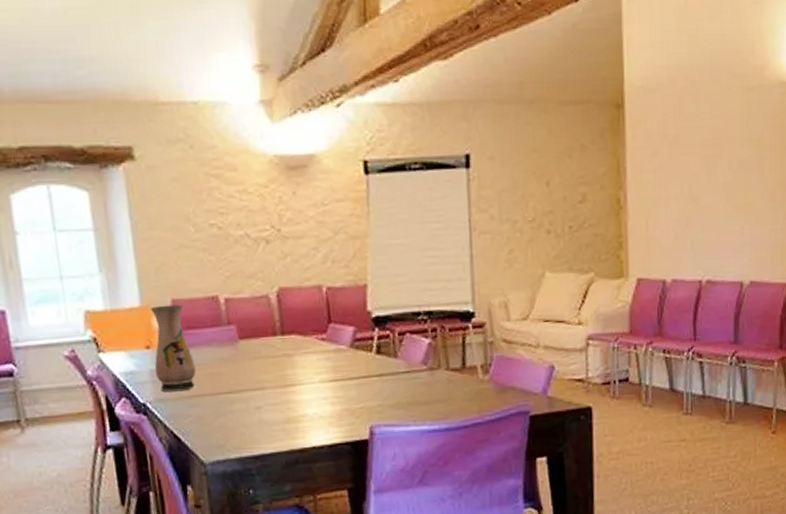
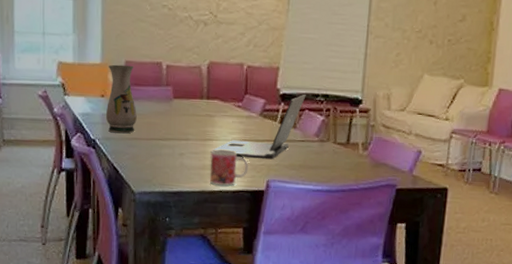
mug: none [294,394,345,441] -> present [209,149,249,186]
laptop: none [298,315,405,402] -> present [214,95,306,160]

